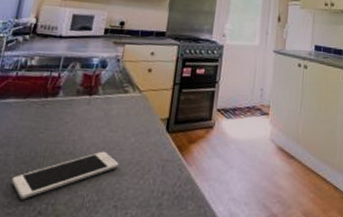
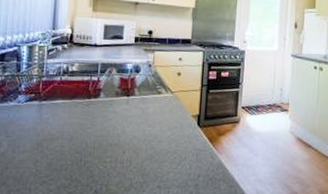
cell phone: present [11,151,119,200] -> none [68,142,159,182]

